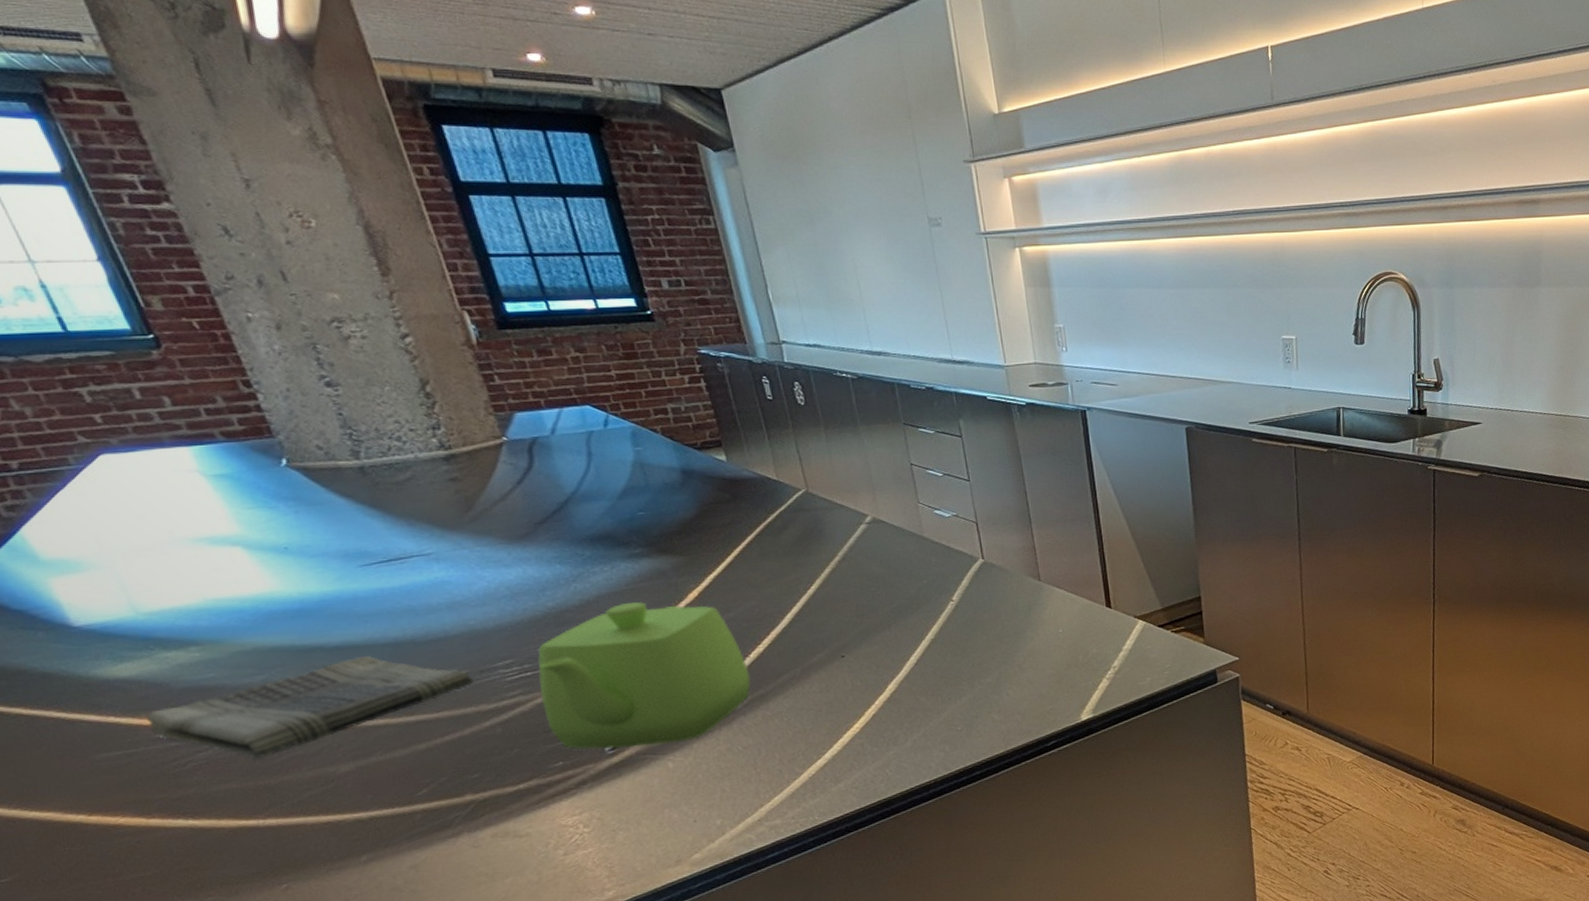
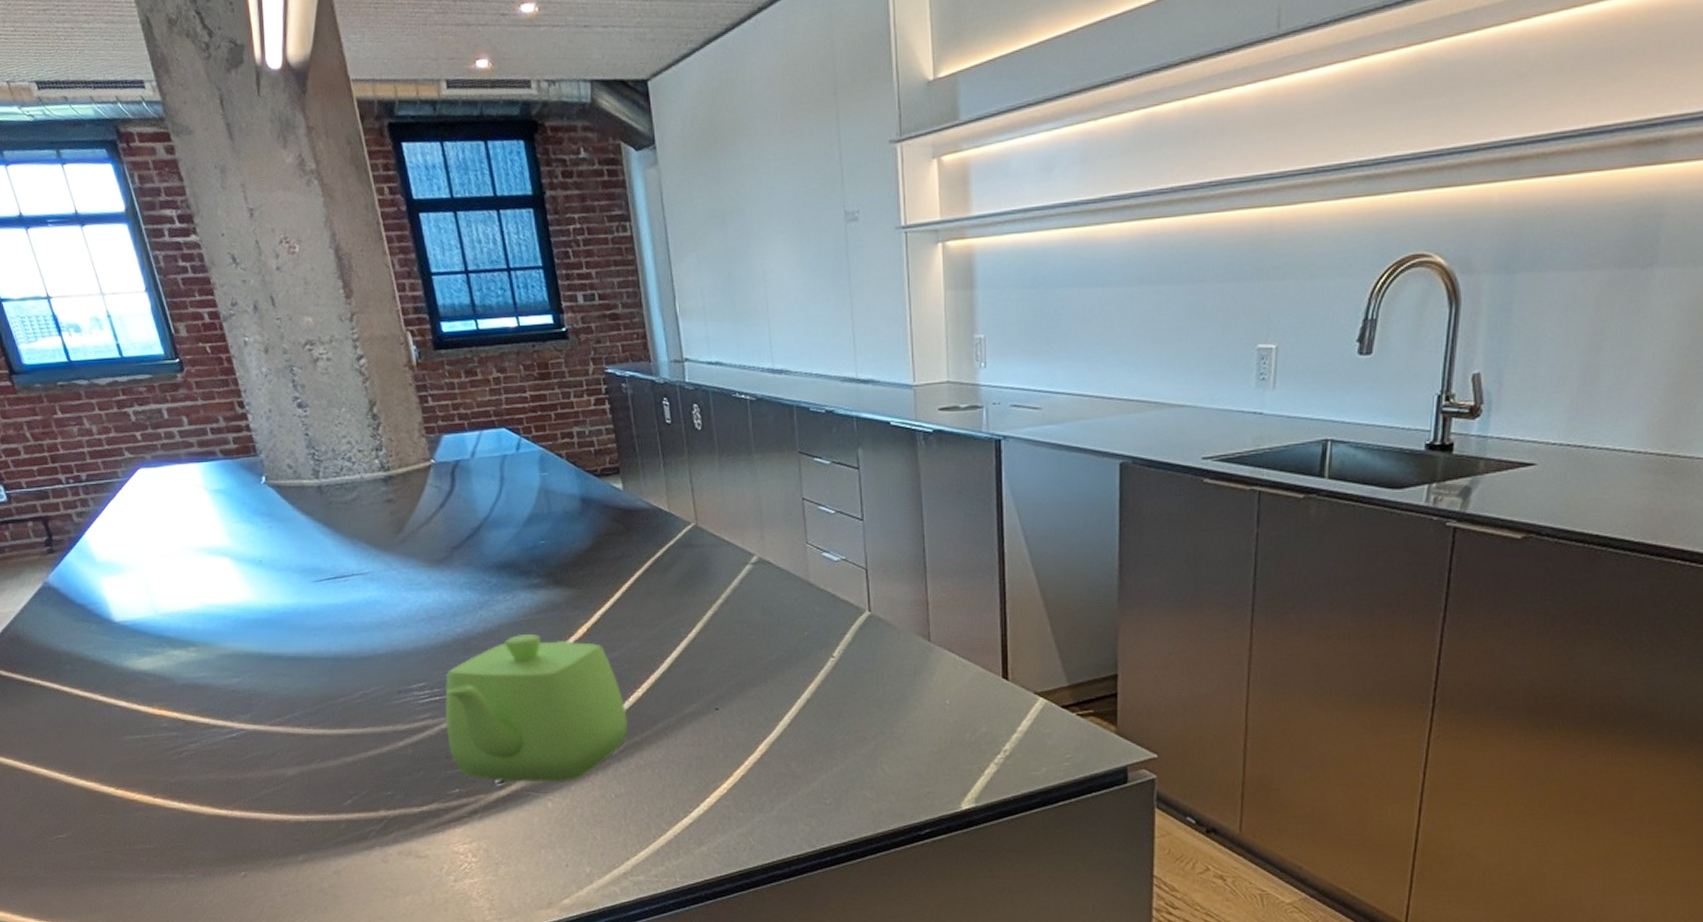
dish towel: present [146,655,474,759] -> none [157,667,393,755]

